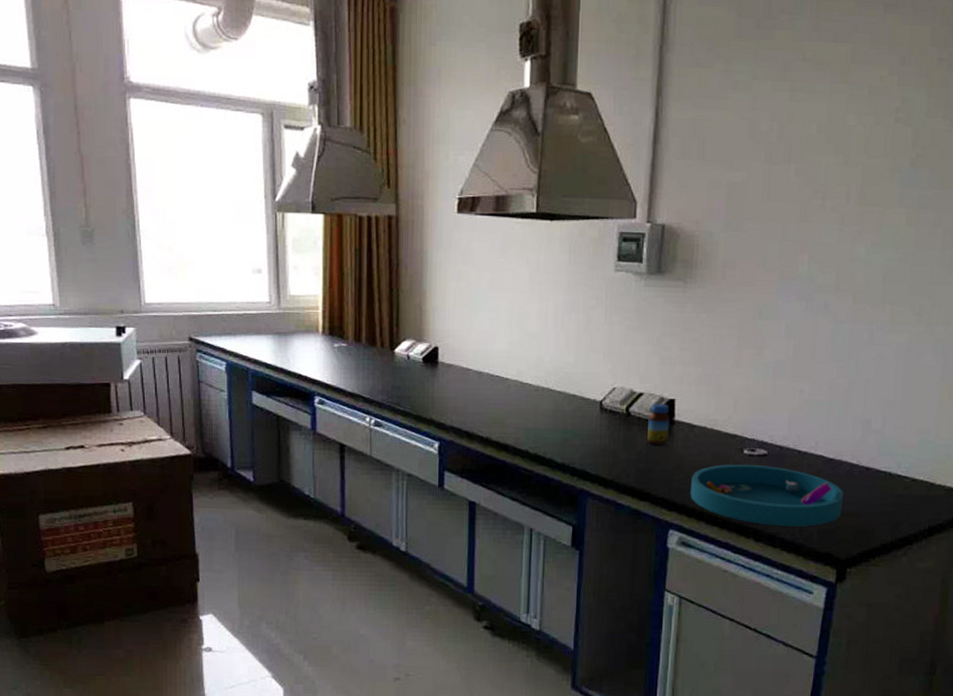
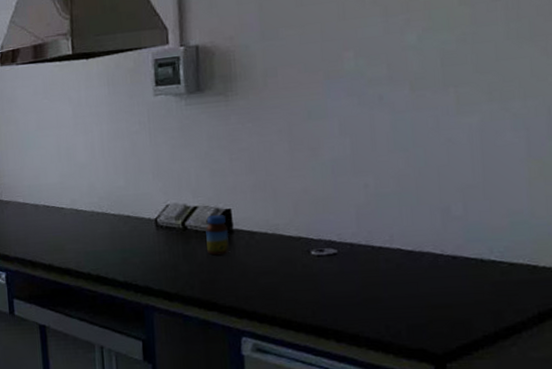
storage tray: present [690,464,843,527] -> none [258,265,431,325]

